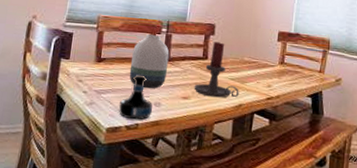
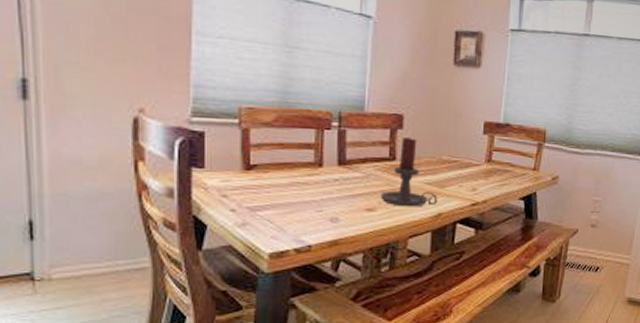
tequila bottle: present [119,74,152,120] -> none [283,184,327,241]
vase: present [129,34,170,89] -> none [292,131,345,201]

